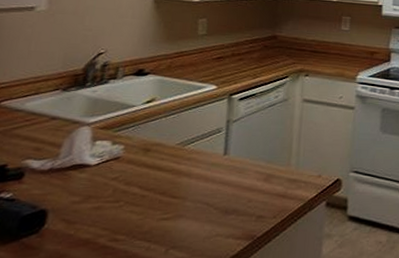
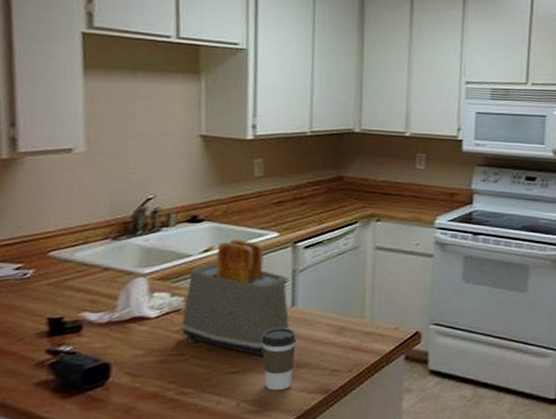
toaster: none [118,91,221,203] -> present [181,239,290,356]
coffee cup: none [193,175,227,237] -> present [262,328,297,391]

